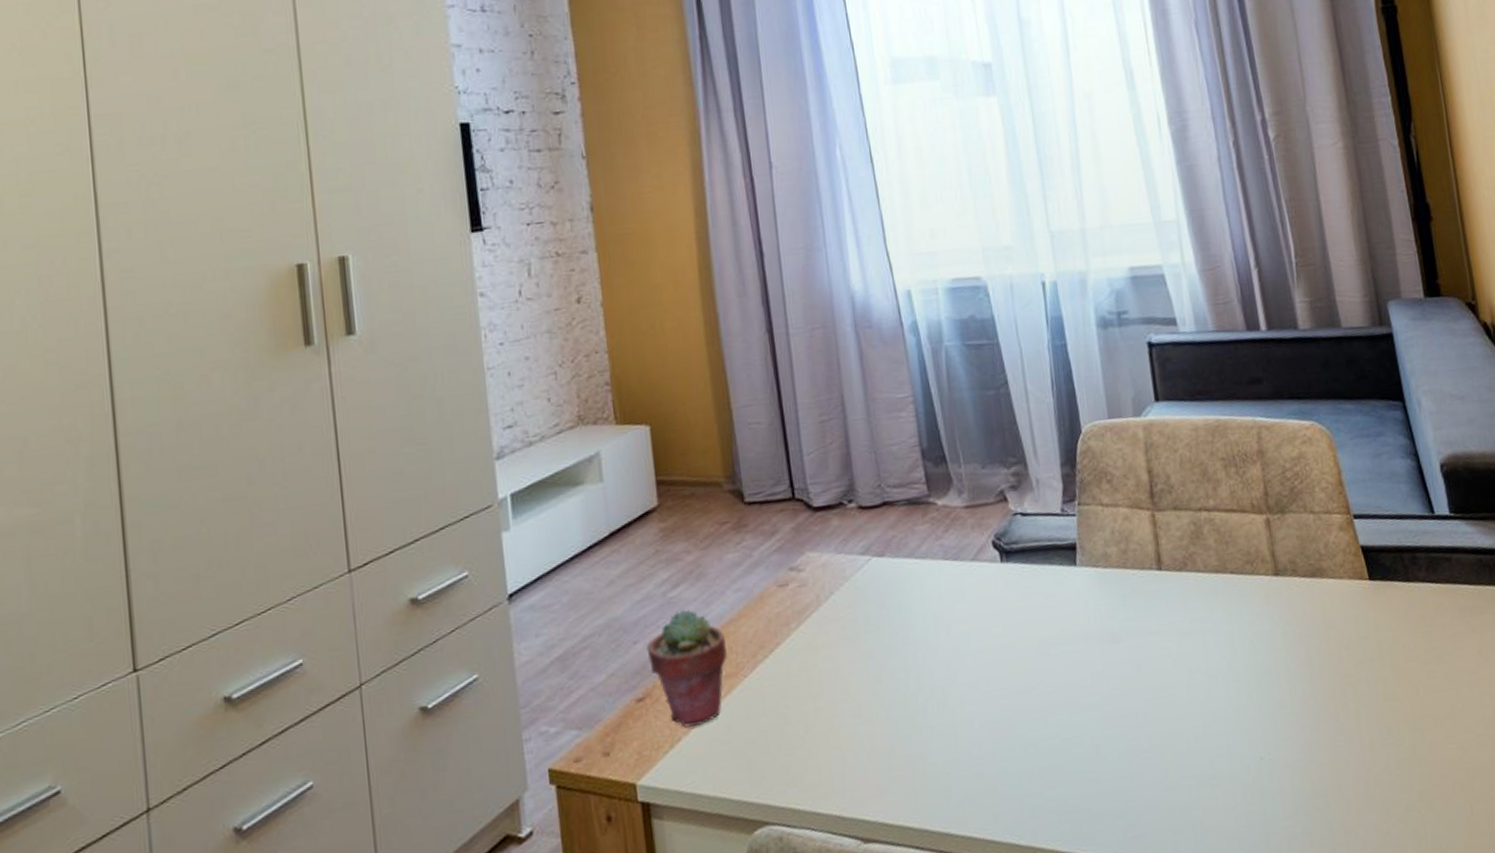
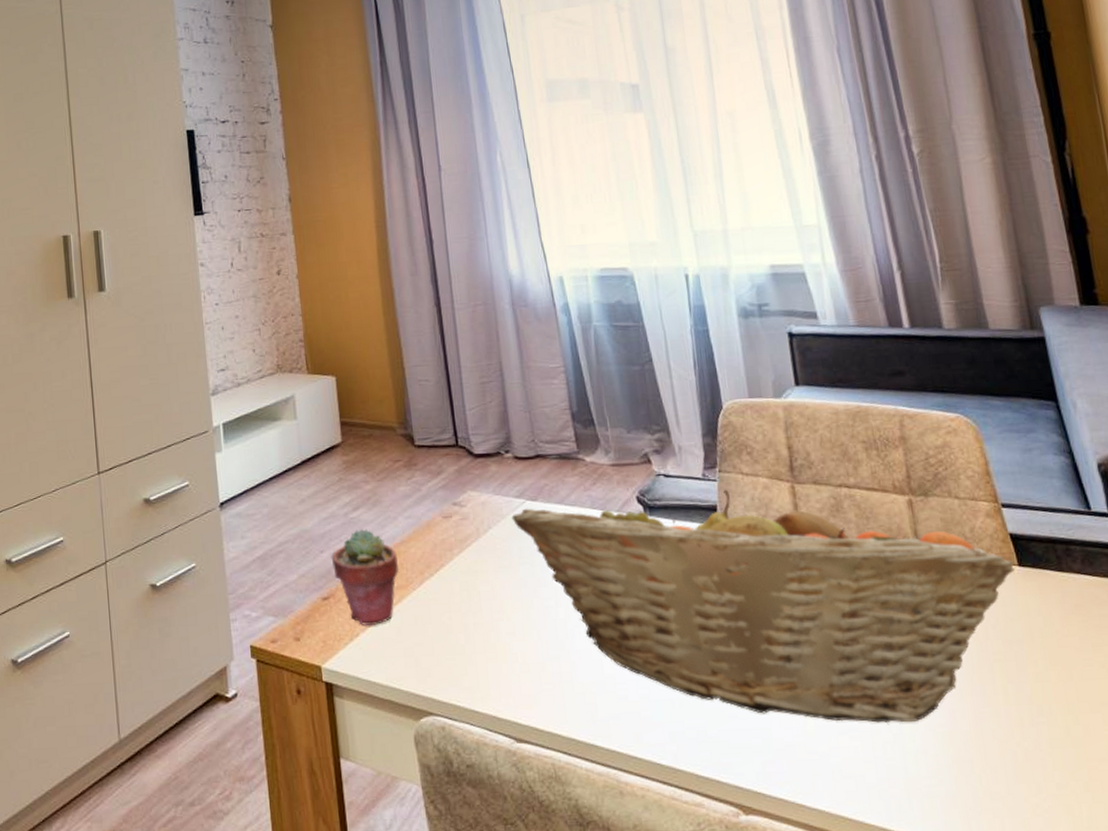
fruit basket: none [856,524,1366,773] -> present [511,489,1015,723]

